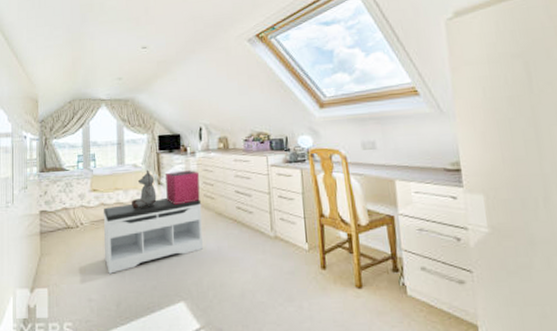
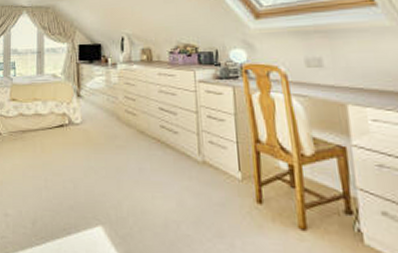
bench: present [103,197,203,274] -> none [21,111,123,189]
stuffed bear: present [131,169,157,210] -> none [49,80,76,122]
storage bin: present [166,169,200,205] -> none [85,82,121,119]

